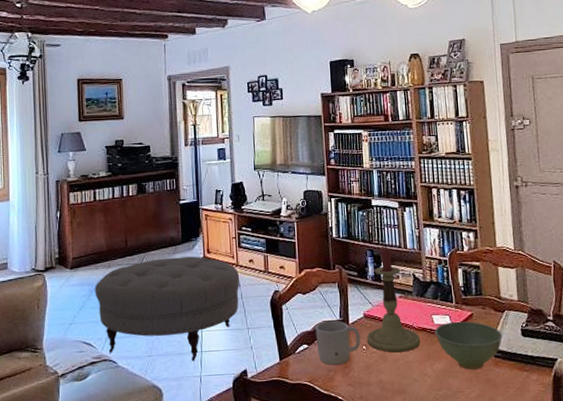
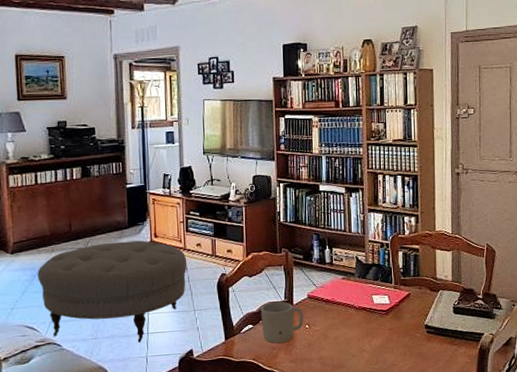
candlestick: present [366,247,421,353] -> none [309,231,361,331]
bowl: present [434,321,503,370] -> none [373,300,437,345]

